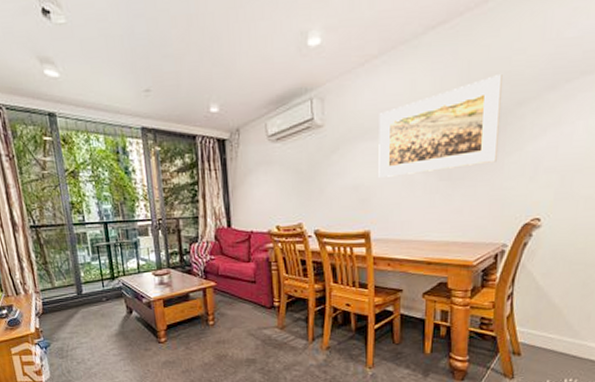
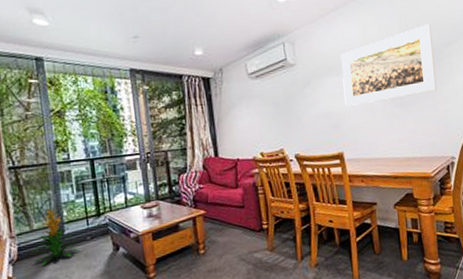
indoor plant: none [54,268,97,320] -> present [31,208,80,265]

